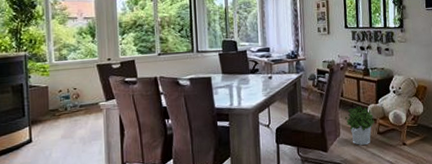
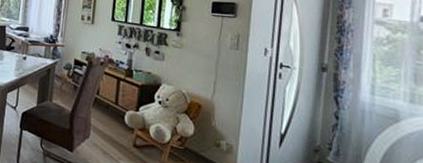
potted plant: present [344,106,374,146] -> none [97,109,131,156]

